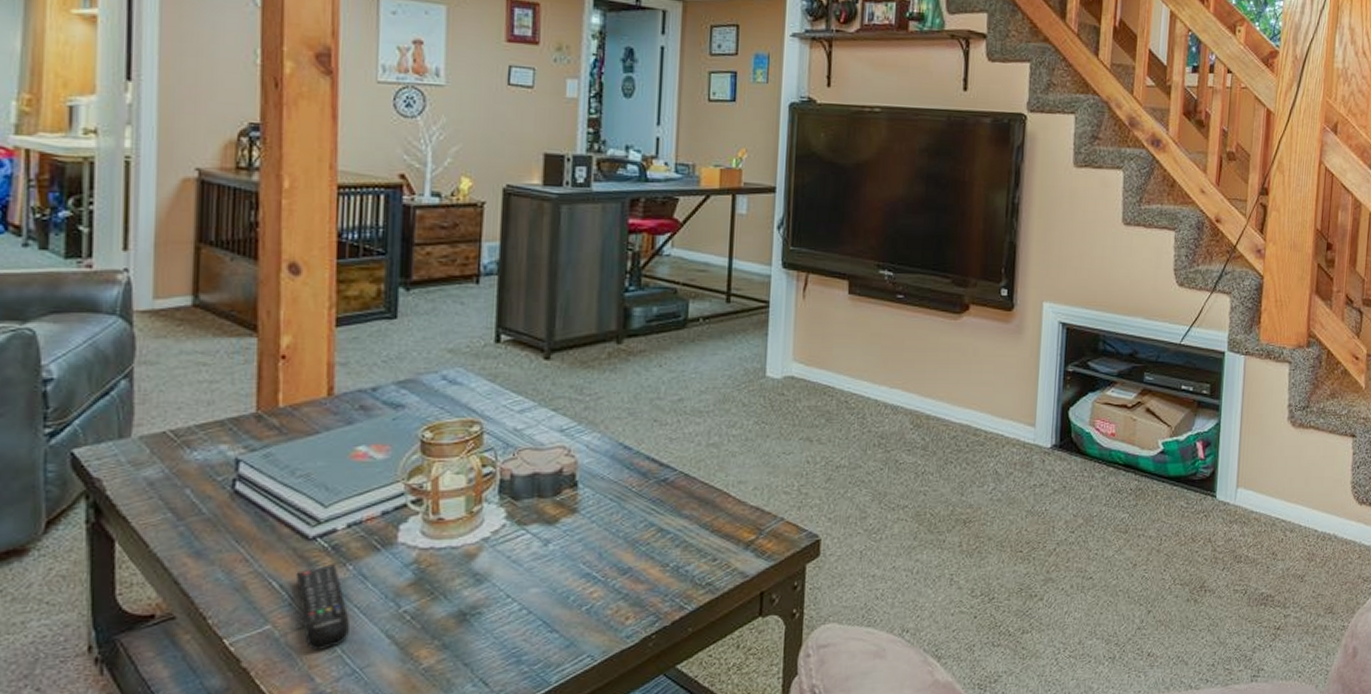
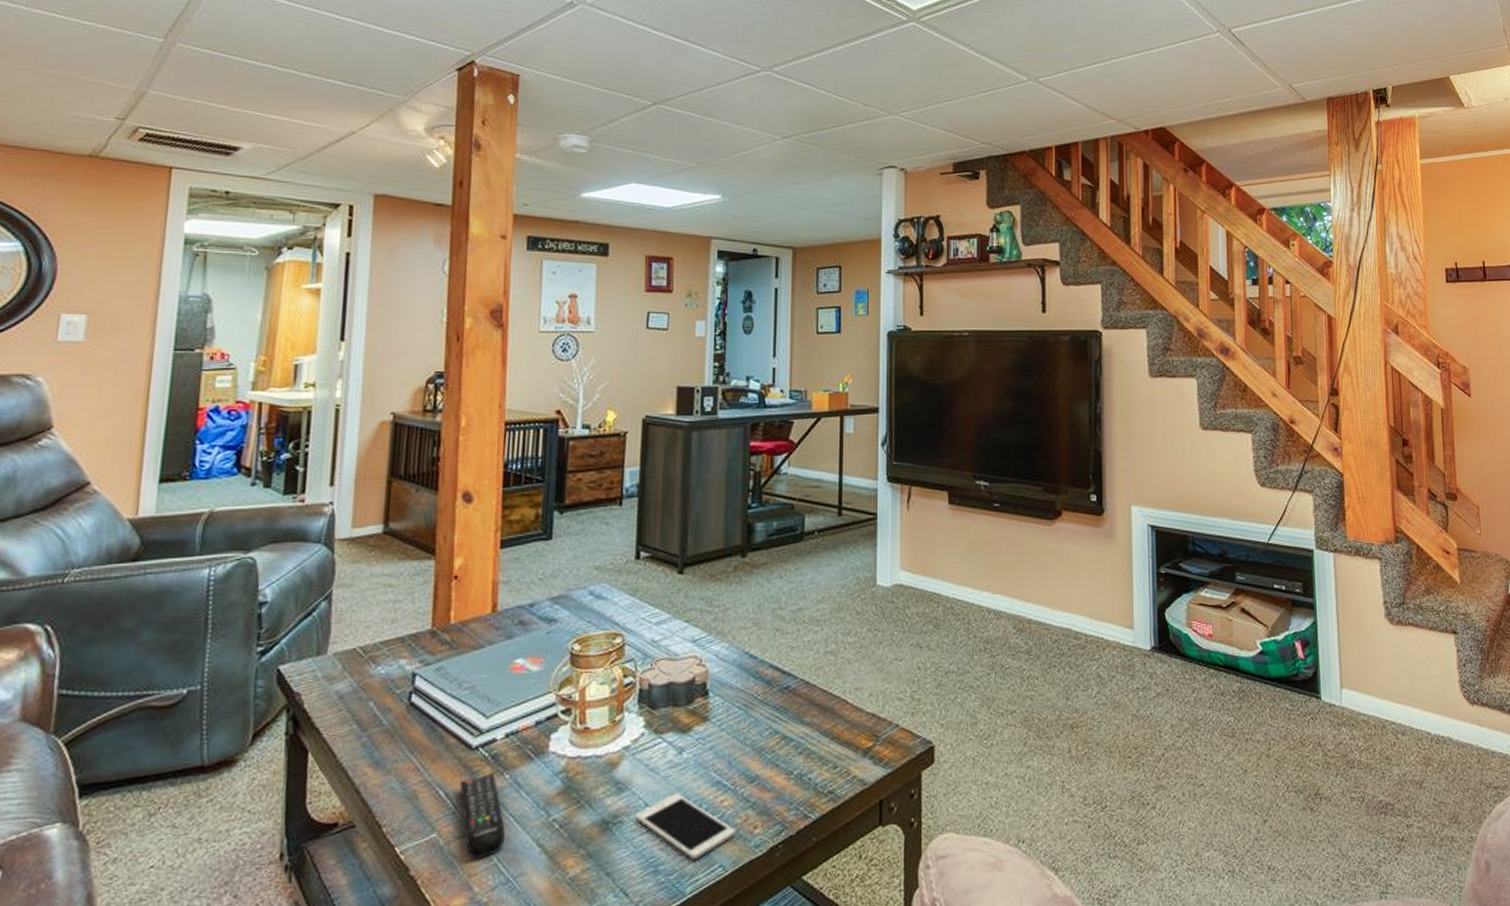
cell phone: none [495,585,606,650] -> present [635,793,736,860]

